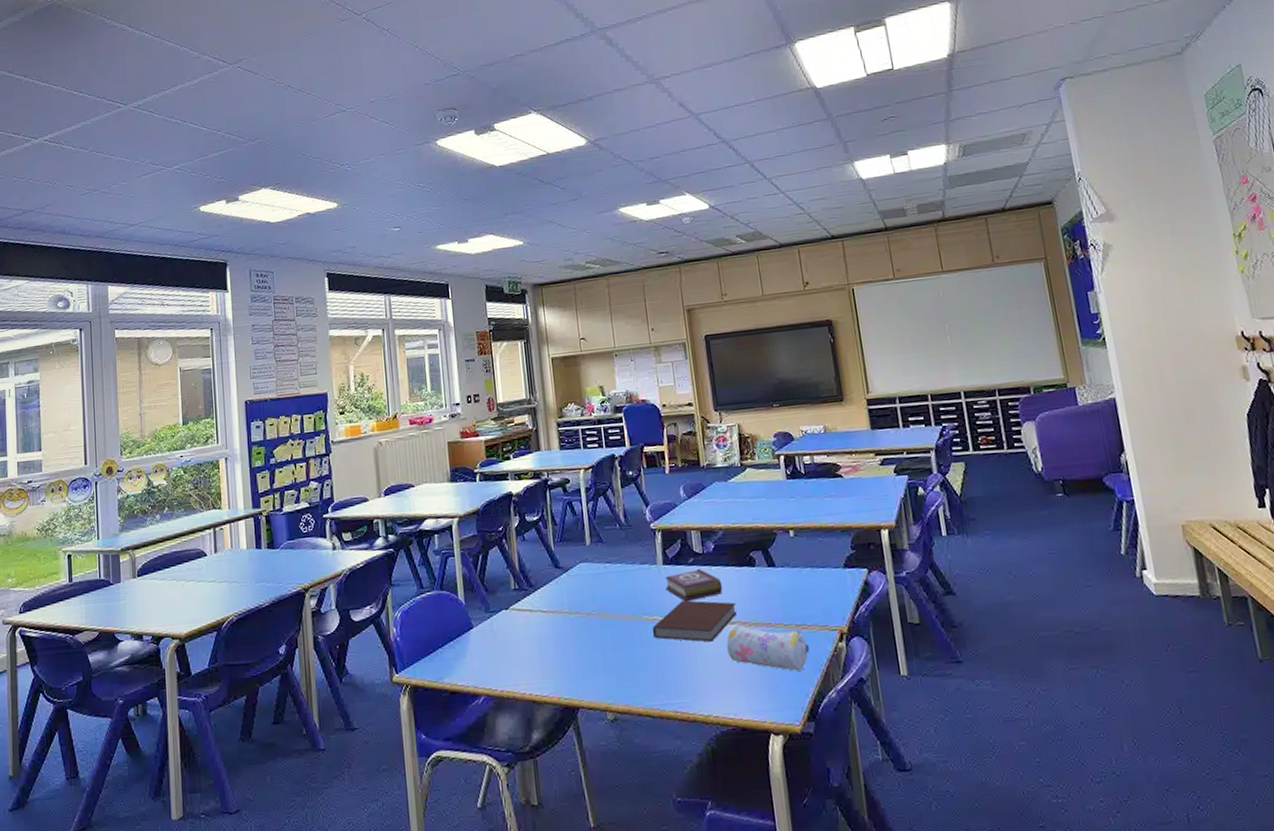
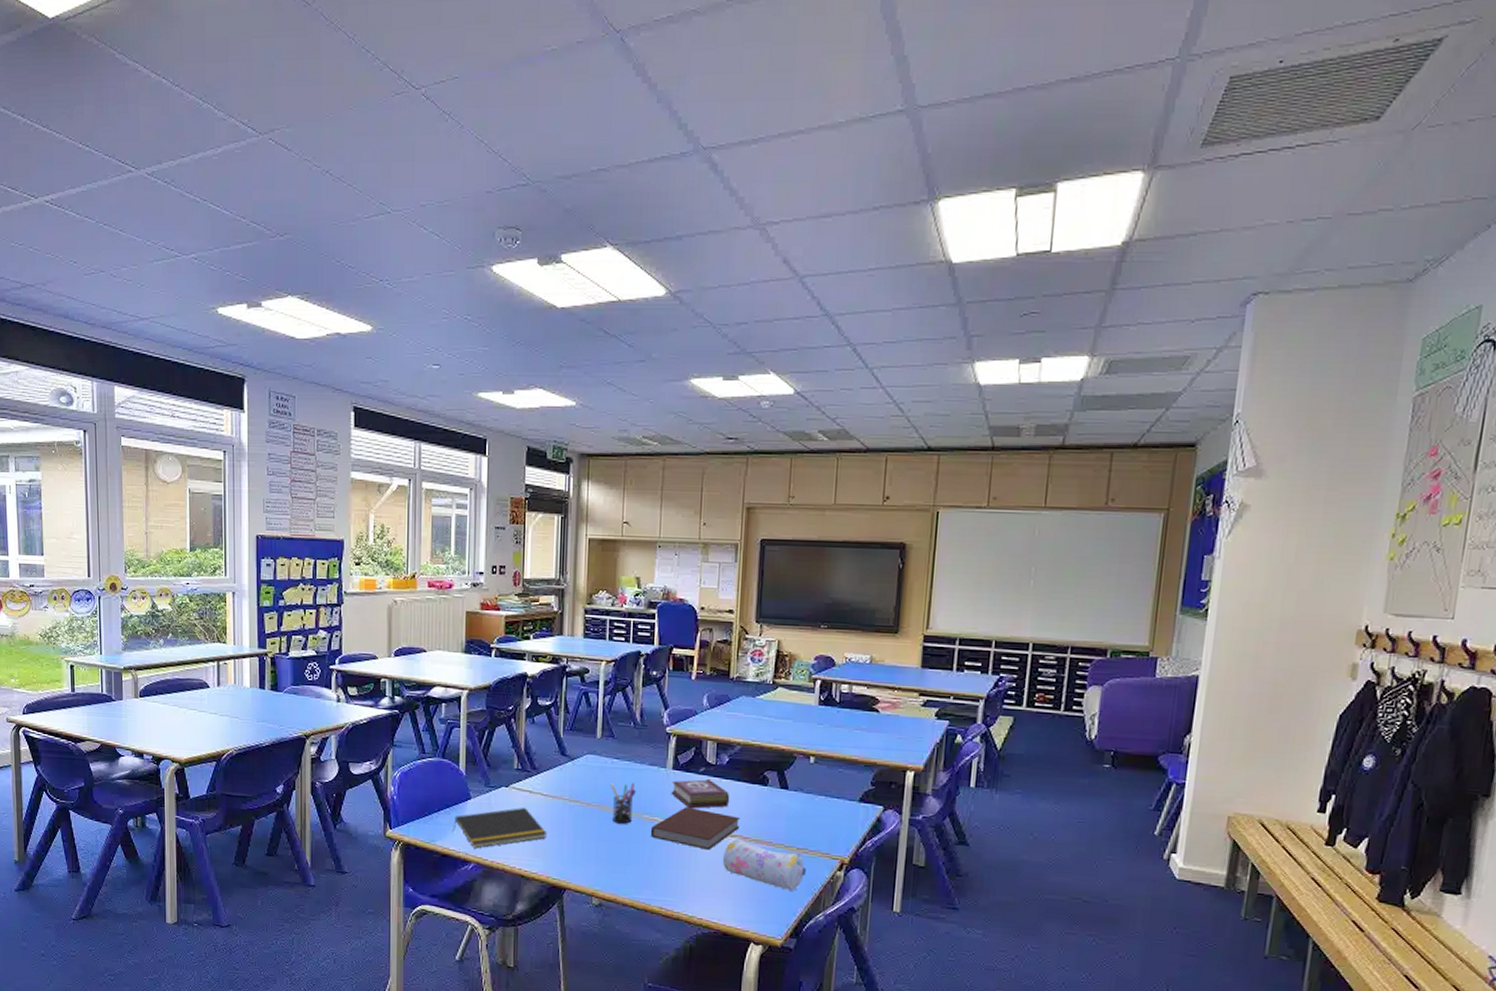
notepad: none [459,627,553,680] -> present [453,807,548,849]
pen holder: none [606,584,633,629] -> present [610,782,636,824]

